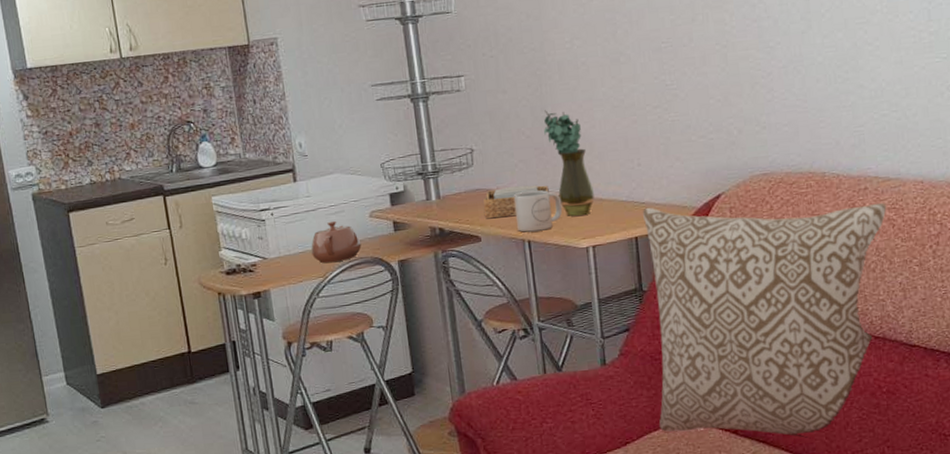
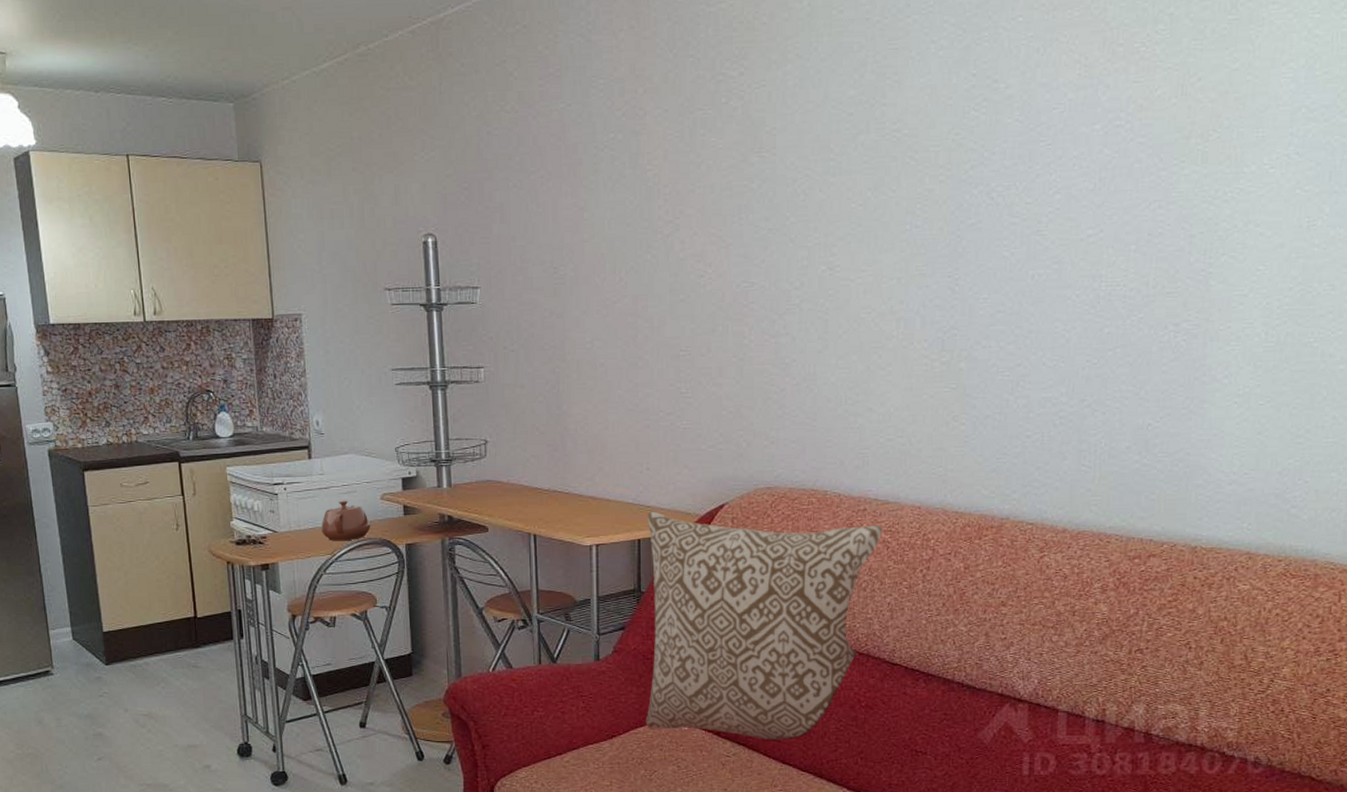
napkin holder: present [483,184,549,219] -> none [492,480,558,510]
mug: present [513,190,563,232] -> none [523,486,570,526]
vase: present [544,110,595,216] -> none [558,408,602,514]

